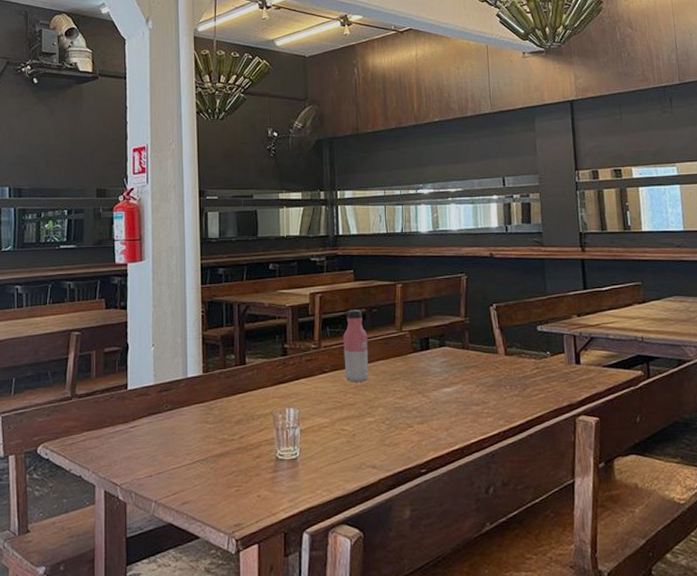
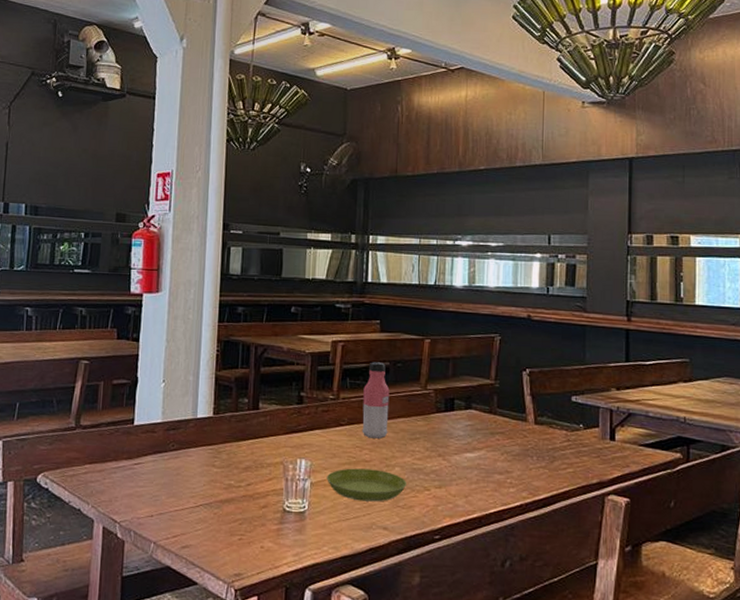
saucer: none [315,411,391,443] -> present [327,468,406,502]

